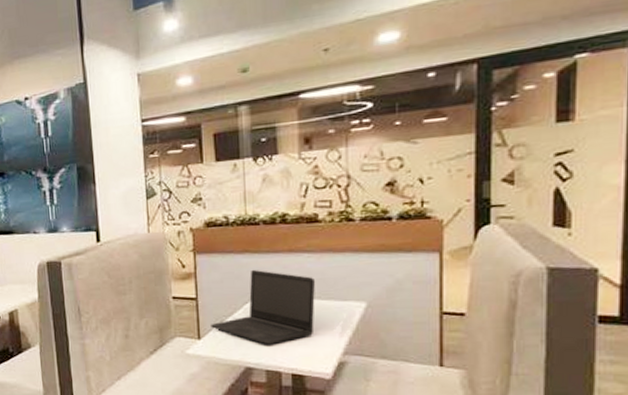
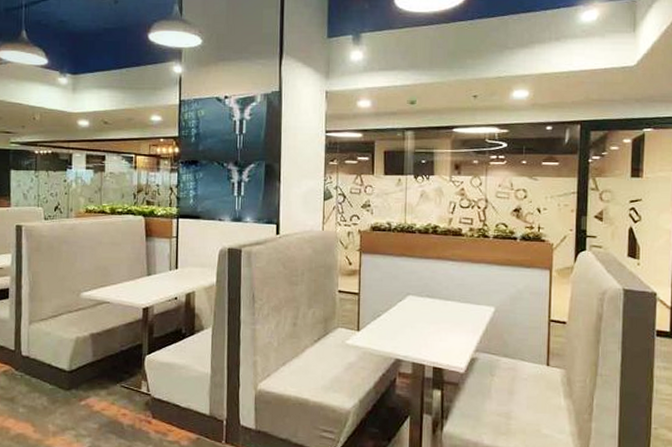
laptop: present [211,269,316,345] -> none [369,271,457,340]

